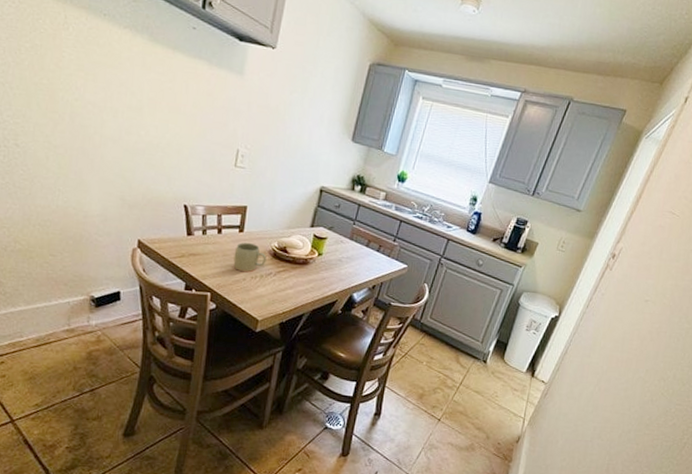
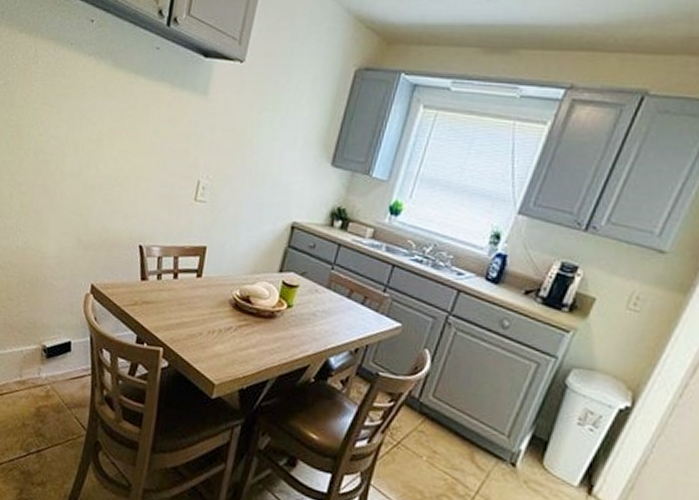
mug: present [233,242,267,273] -> none [189,290,227,326]

